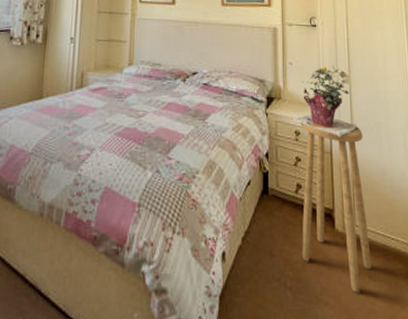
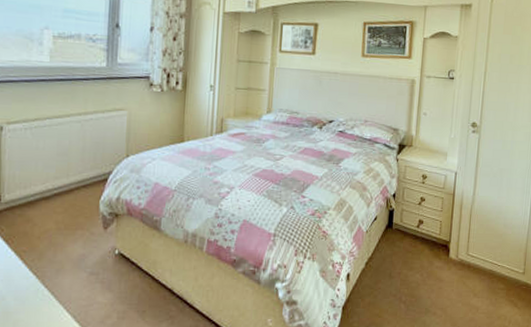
potted flower: present [292,65,359,137] -> none [421,116,483,181]
stool: present [300,118,372,293] -> none [417,164,486,307]

